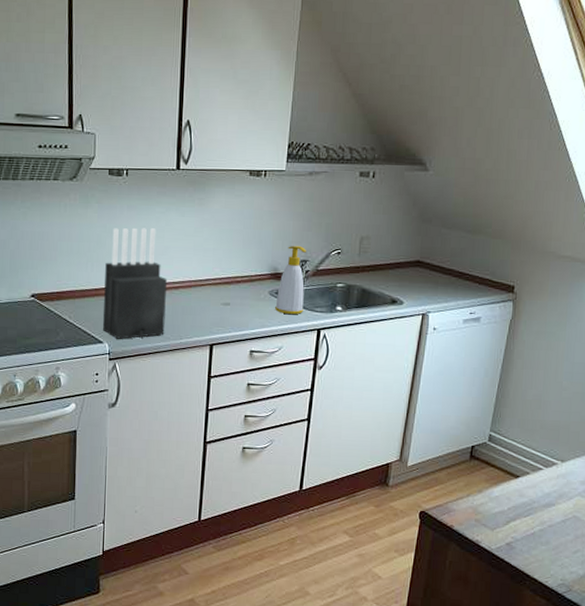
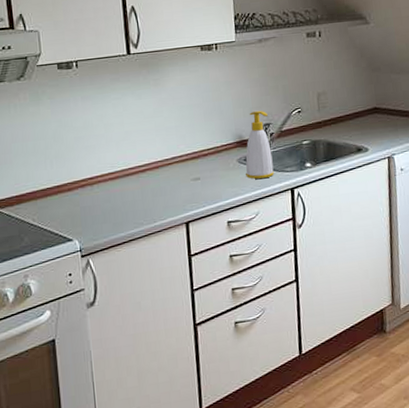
knife block: present [103,227,168,339] -> none [65,115,137,234]

